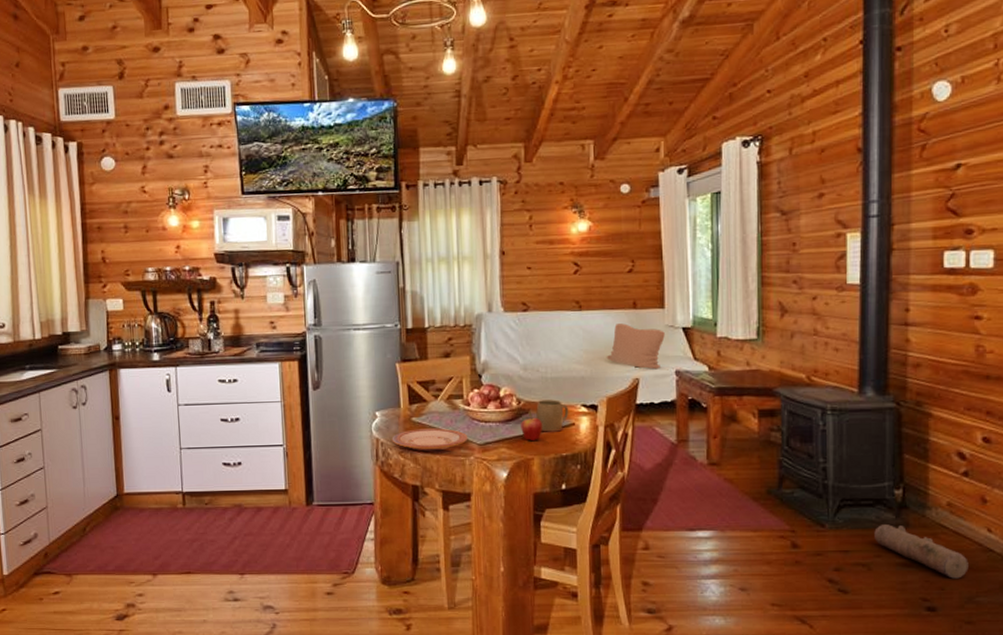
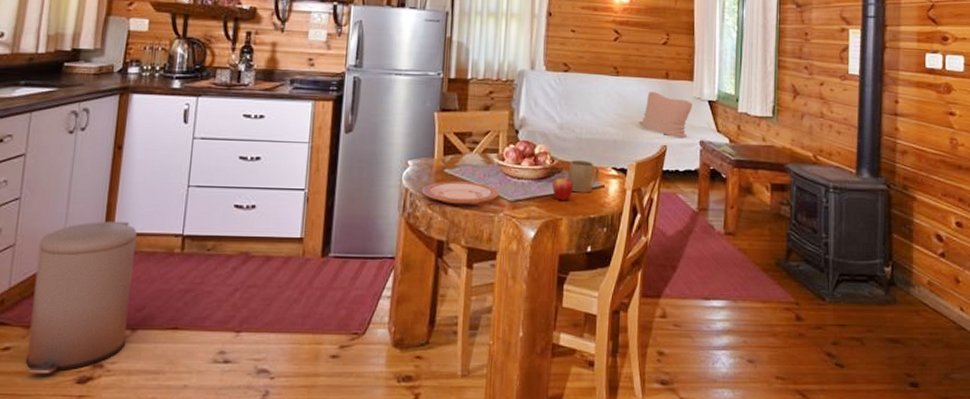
pedal bin: none [66,482,149,614] -> present [26,221,137,375]
decorative log: present [874,524,969,579] -> none [867,300,945,355]

